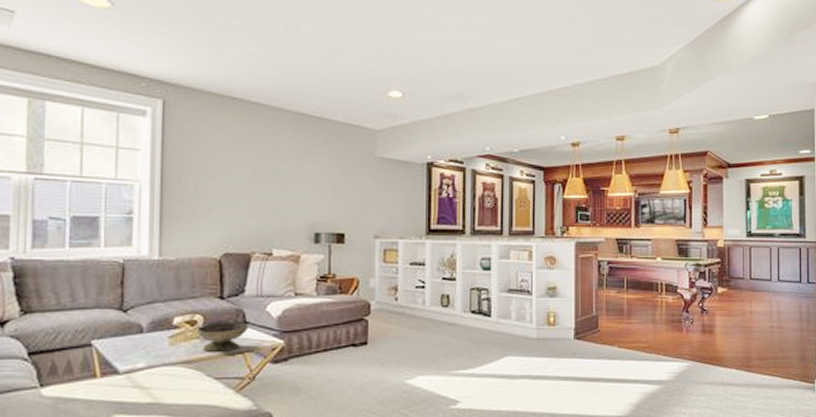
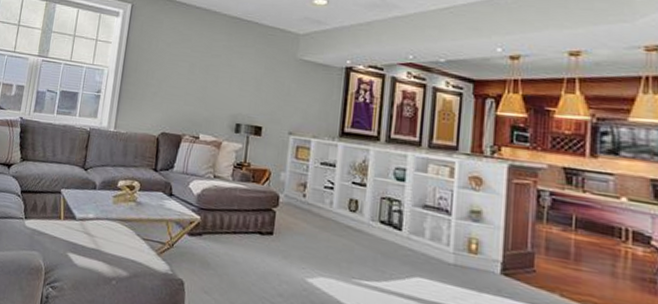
decorative bowl: present [196,320,249,352] -> none [133,189,174,218]

